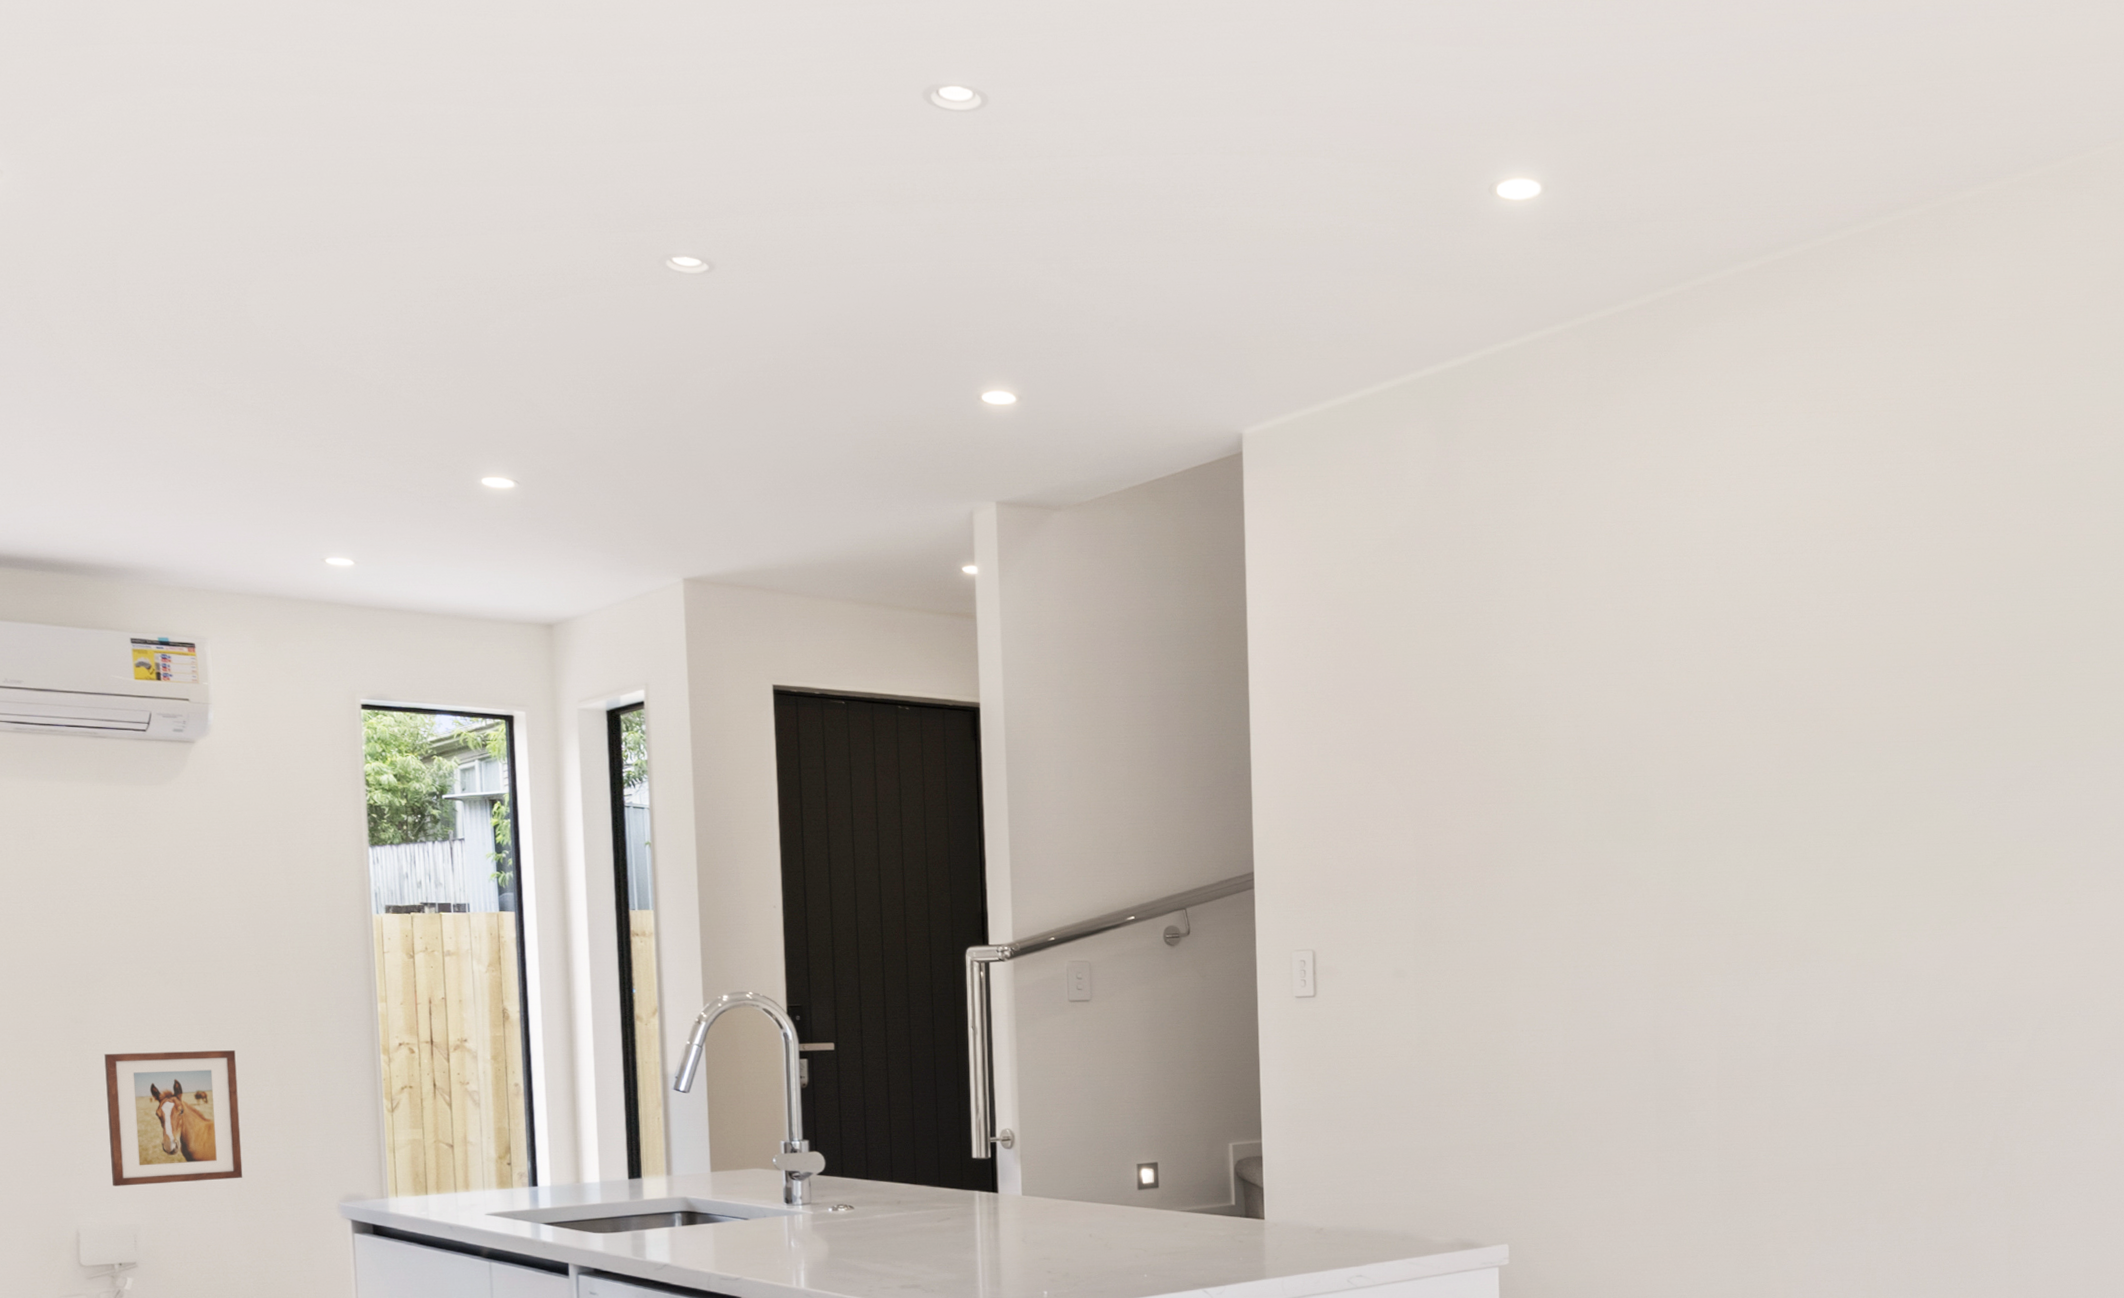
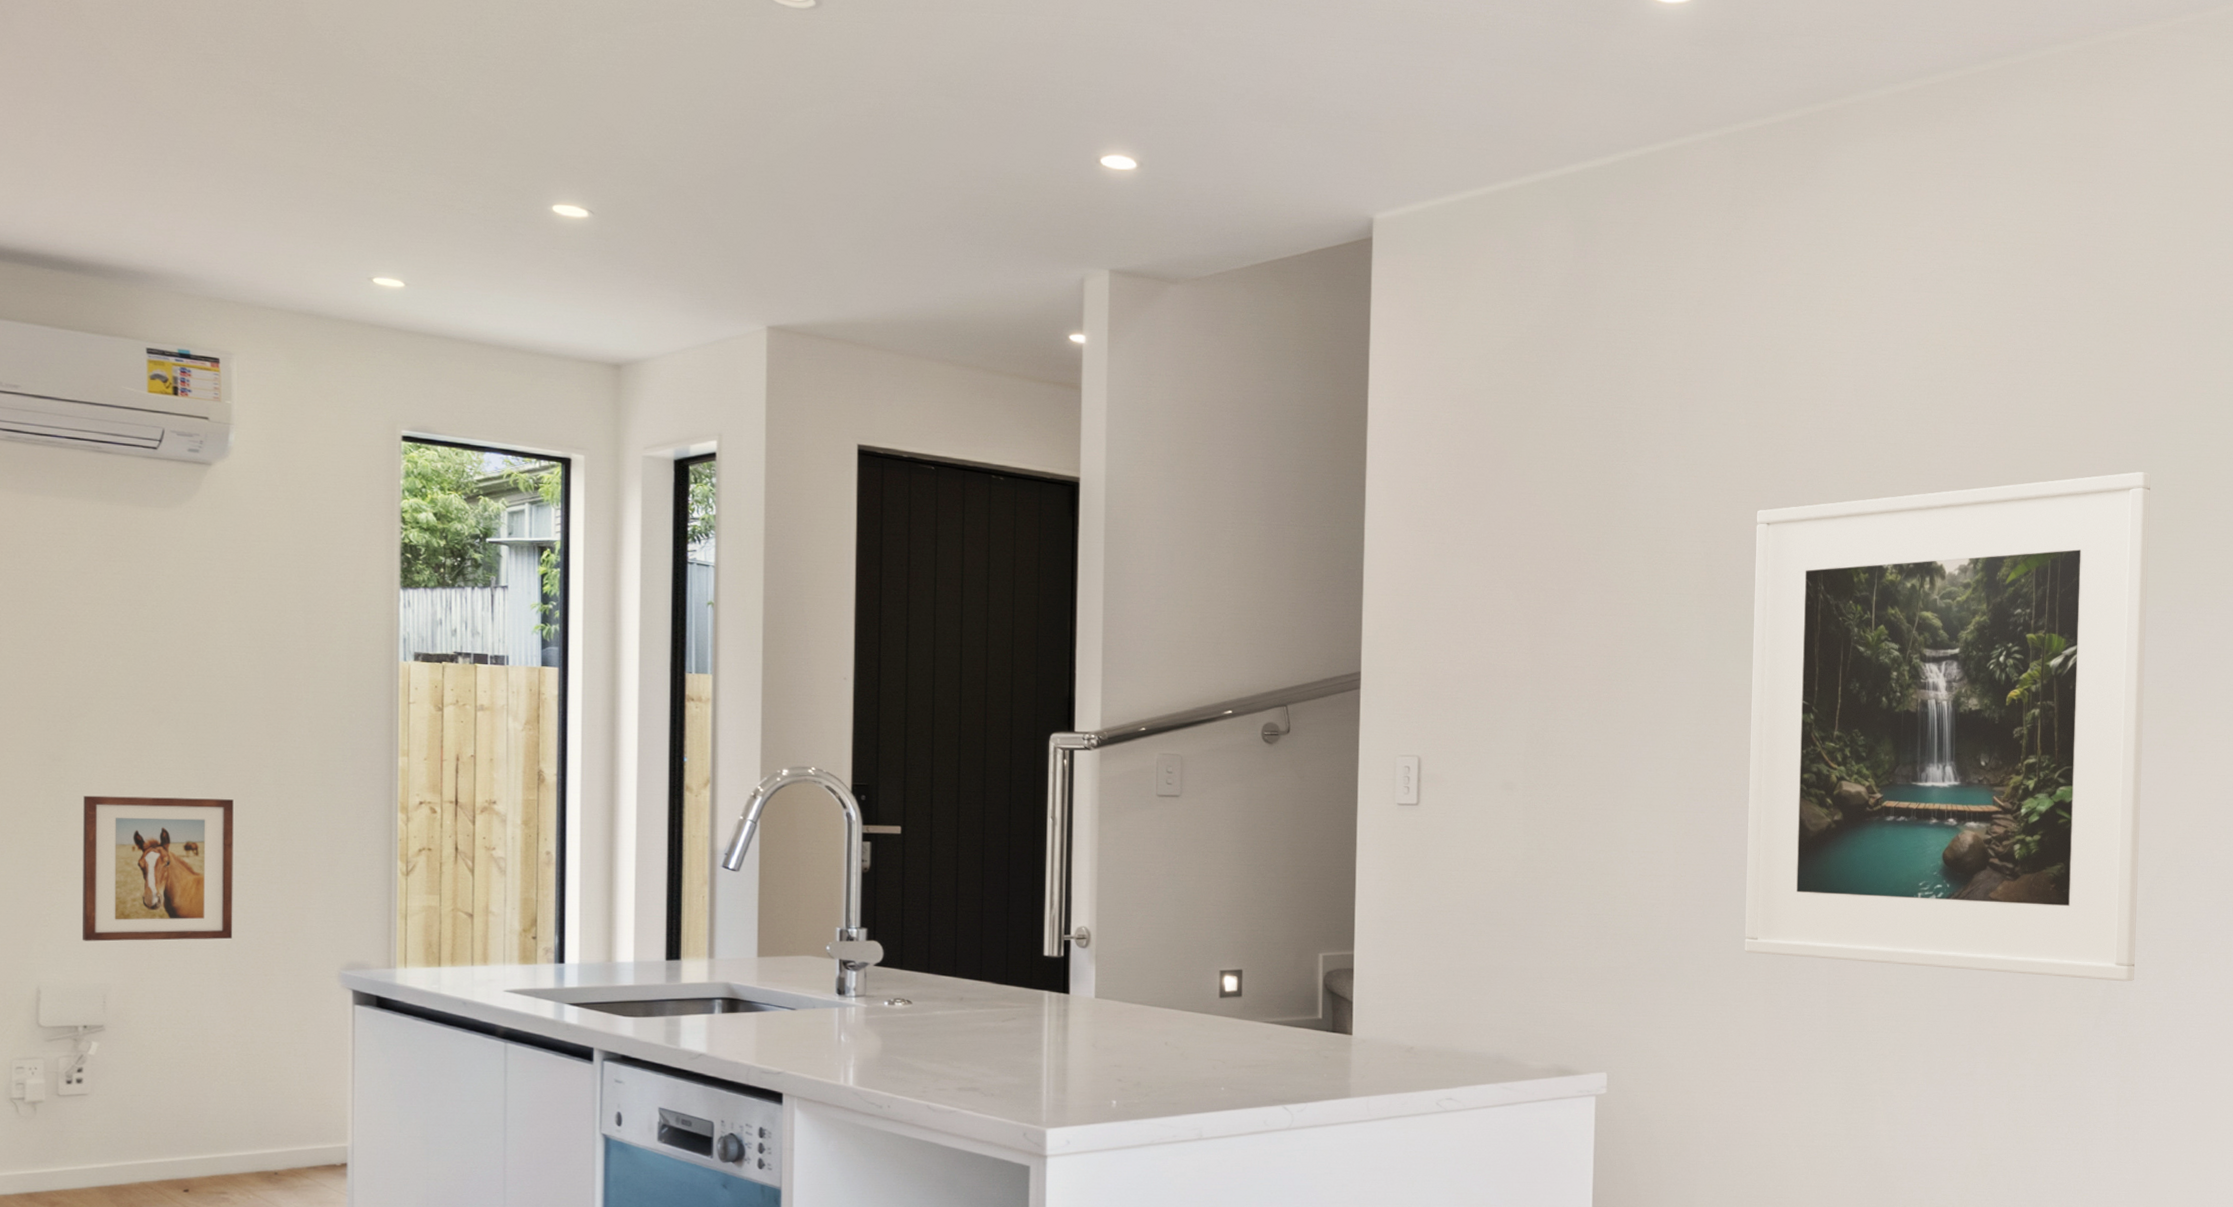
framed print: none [1626,629,2020,1133] -> present [1745,471,2151,982]

